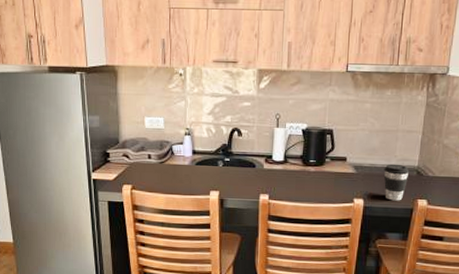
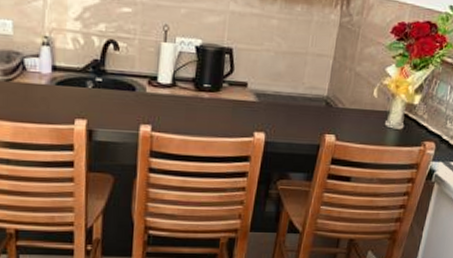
coffee cup: present [384,163,410,201] -> none [289,92,318,136]

